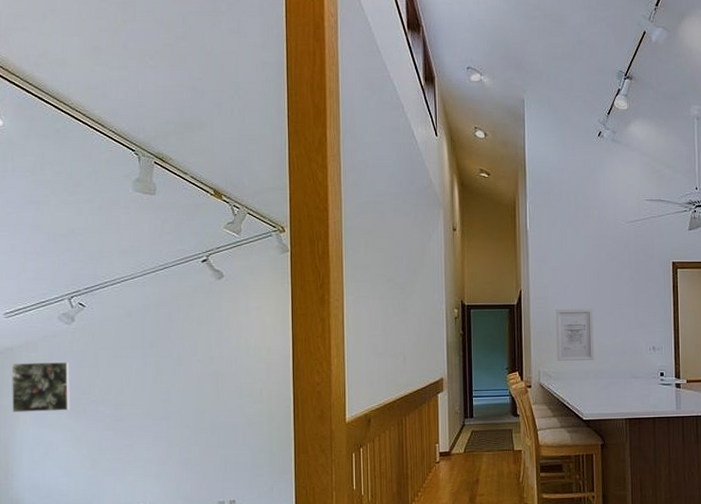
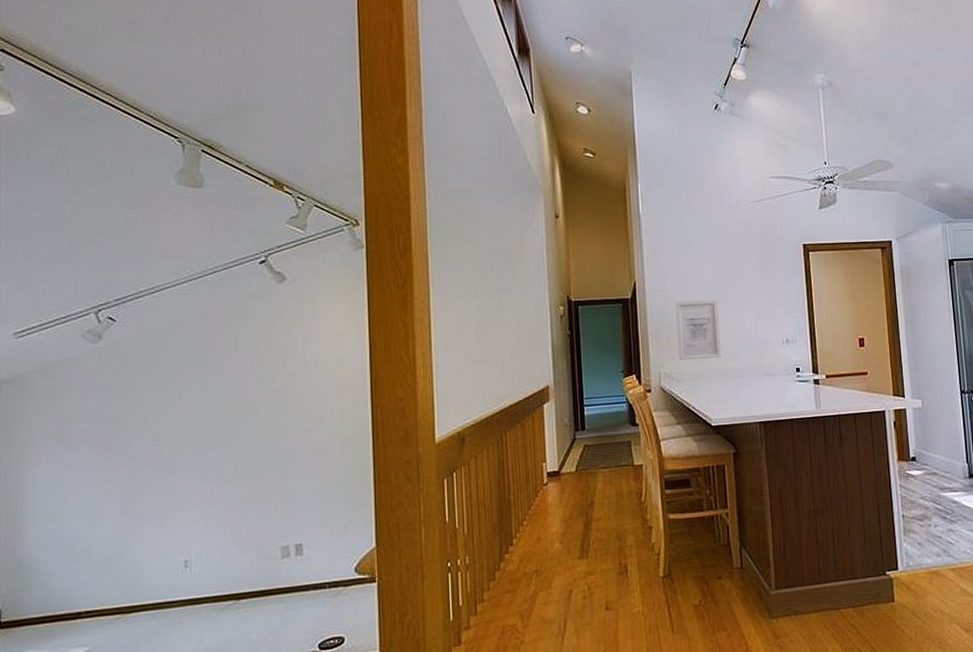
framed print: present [12,362,71,412] -> none [22,388,97,452]

